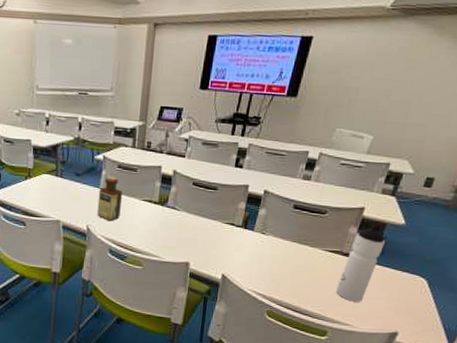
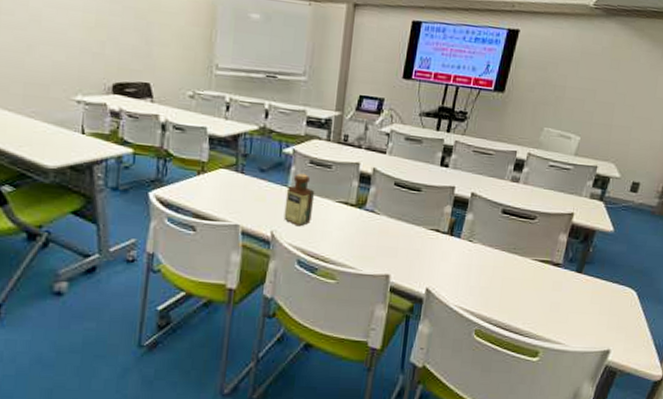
water bottle: present [336,226,385,302] -> none [547,233,595,318]

